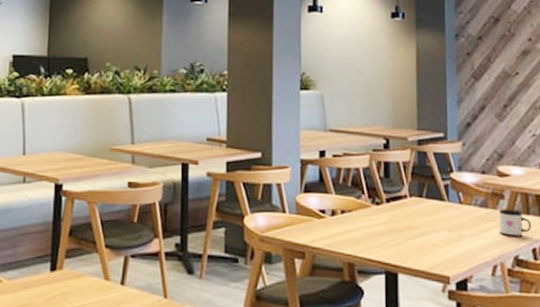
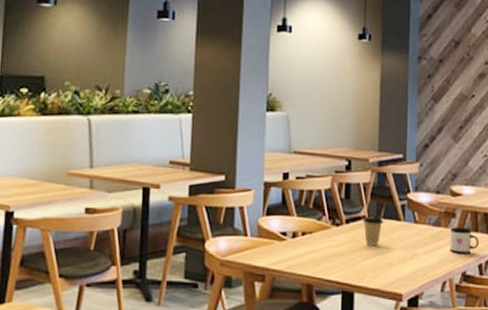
coffee cup: none [403,195,426,226] -> present [362,215,383,245]

